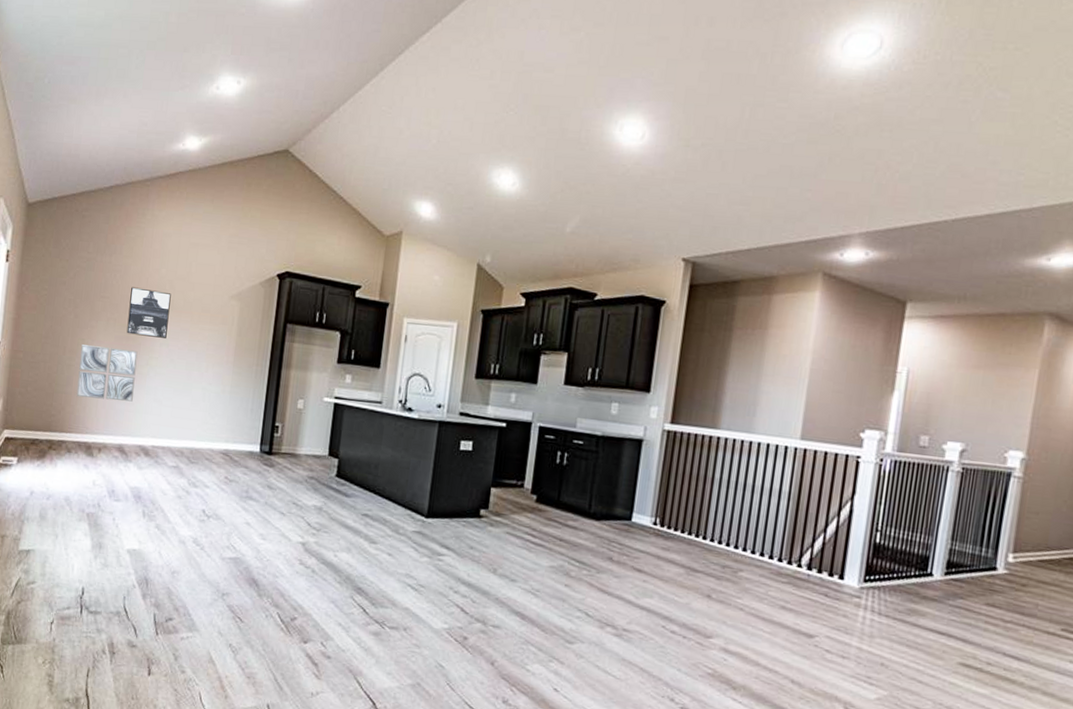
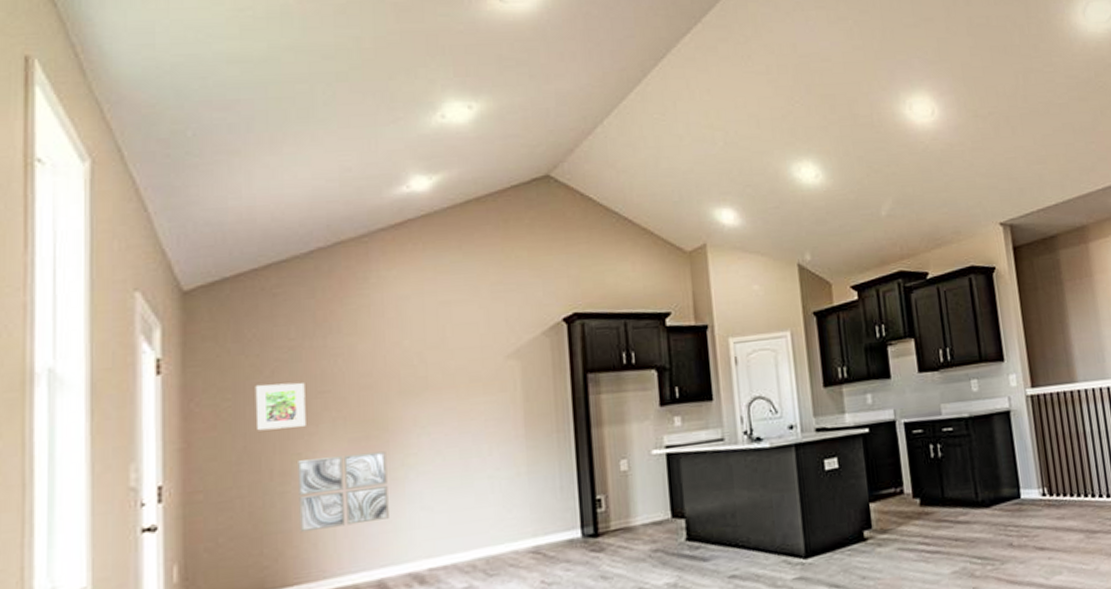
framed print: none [60,282,94,320] -> present [255,382,306,431]
wall art: present [126,287,171,338] -> none [362,368,425,432]

